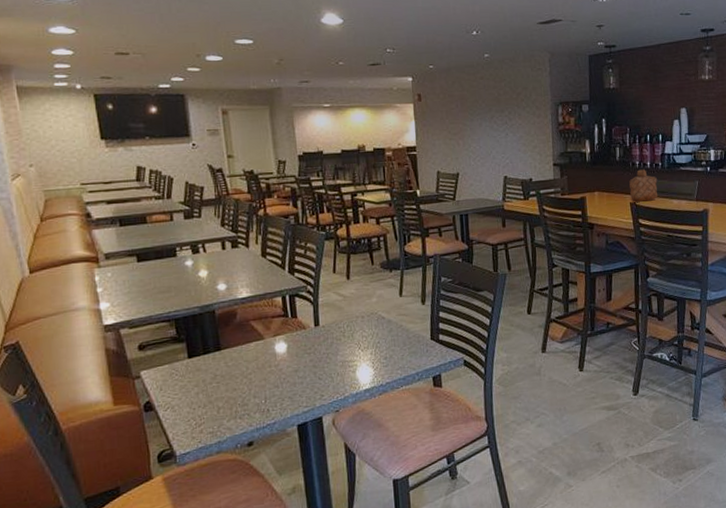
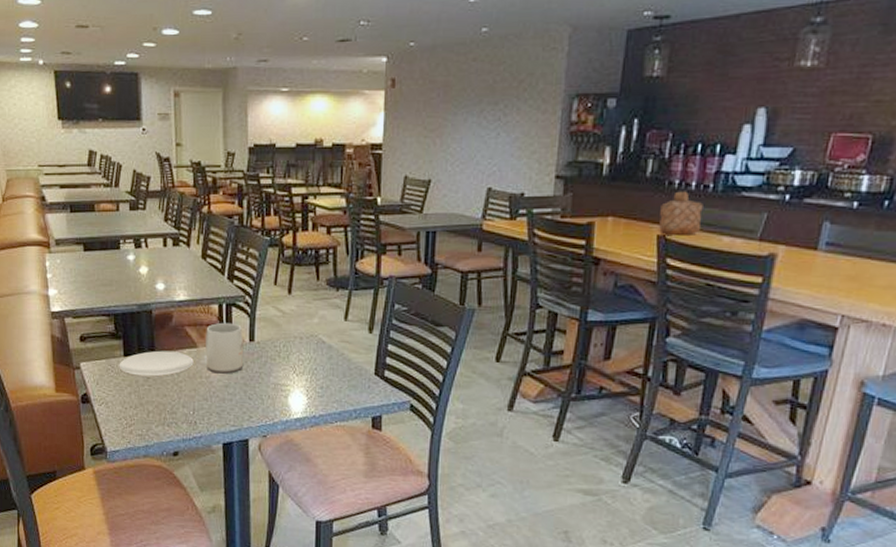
plate: none [183,346,262,377] -> present [119,350,194,378]
mug: none [271,312,311,361] -> present [206,322,244,374]

